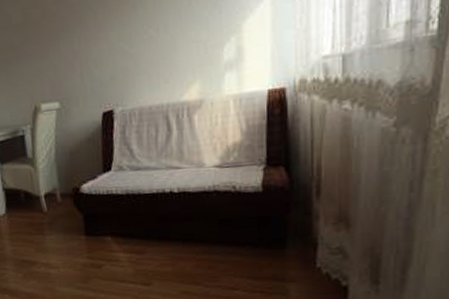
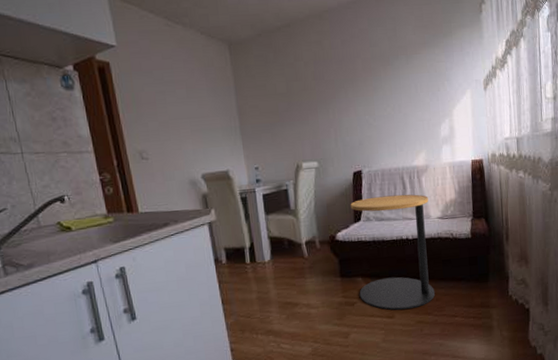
side table: none [98,137,208,277] -> present [350,194,435,310]

